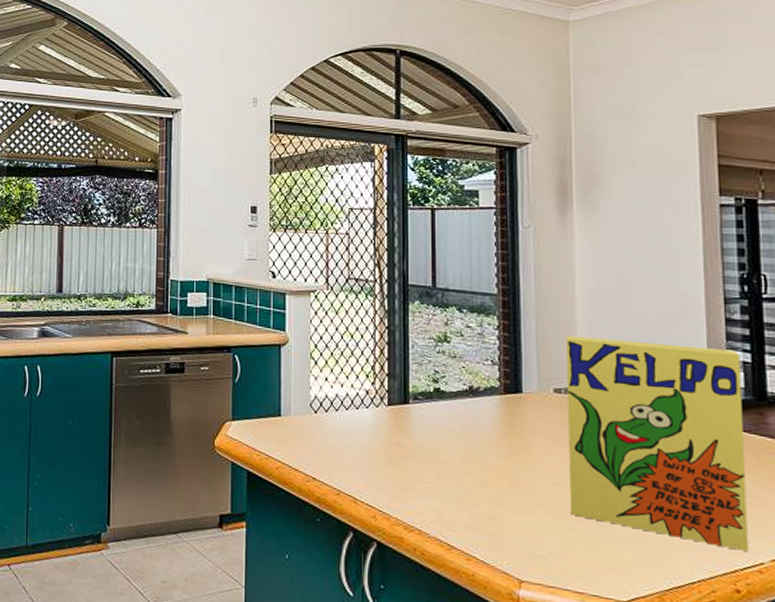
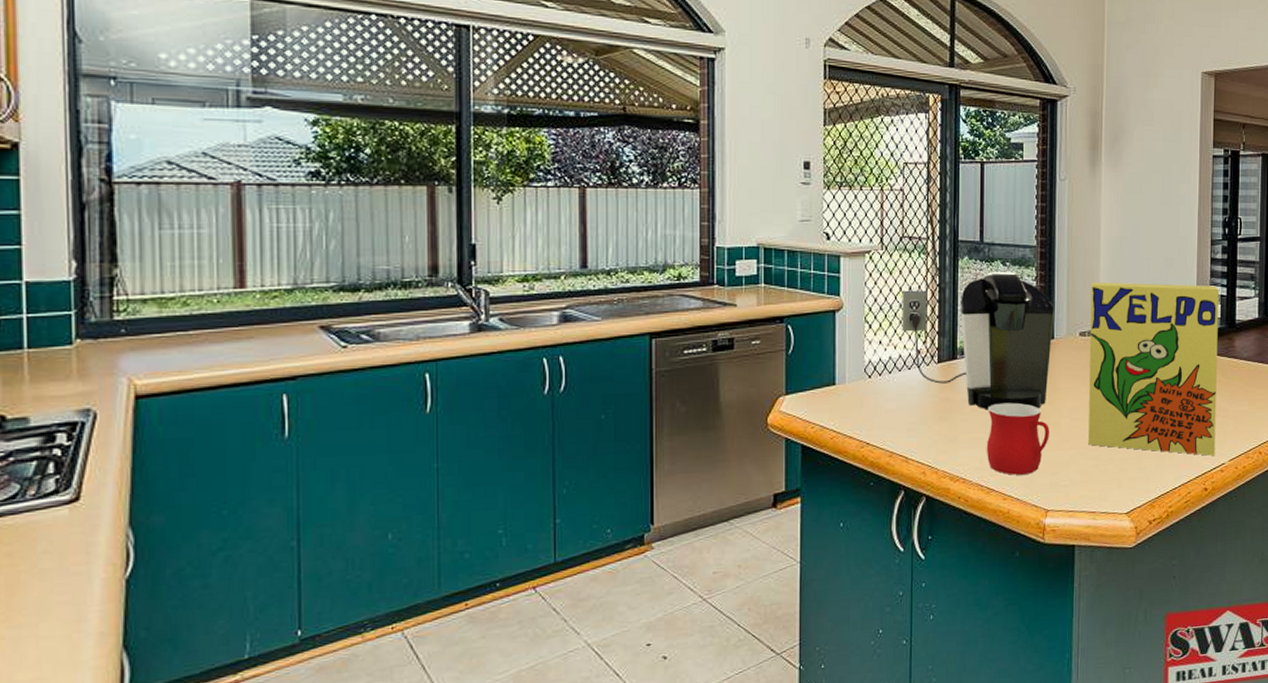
coffee maker: none [348,317,521,467] -> present [901,271,1054,410]
mug: none [445,454,521,537] -> present [986,402,1049,475]

